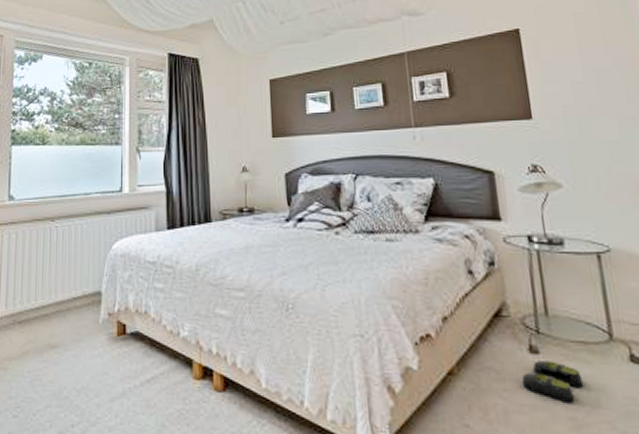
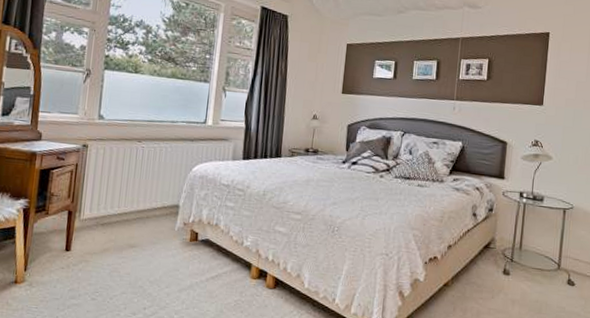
slippers: present [521,361,584,403] -> none [493,280,534,309]

